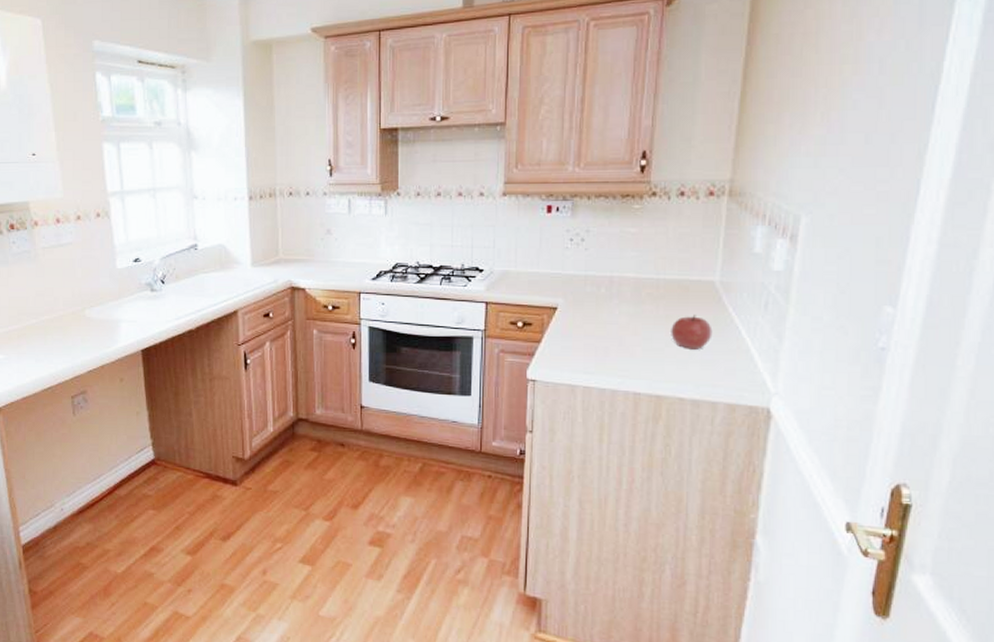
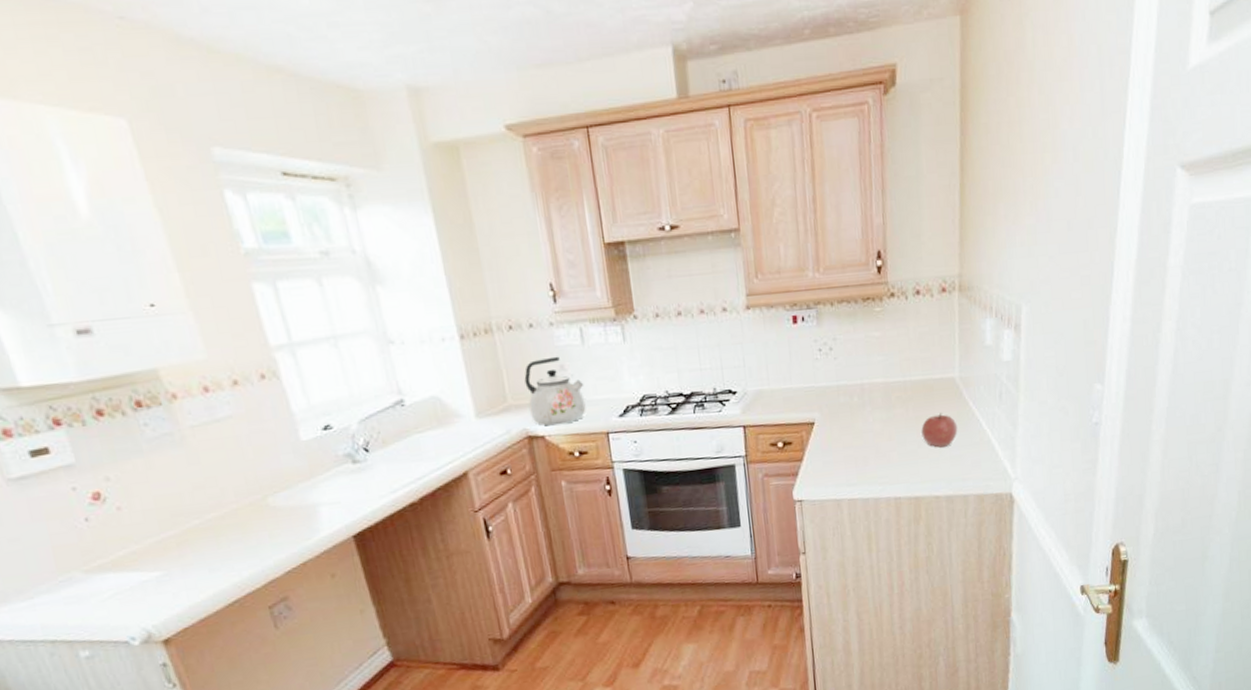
kettle: none [295,221,345,281] -> present [524,356,586,426]

